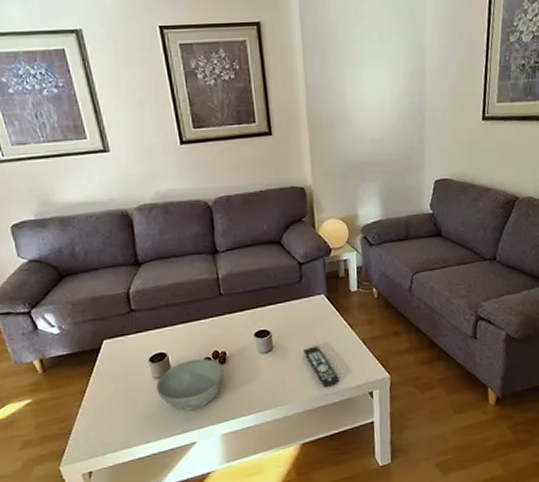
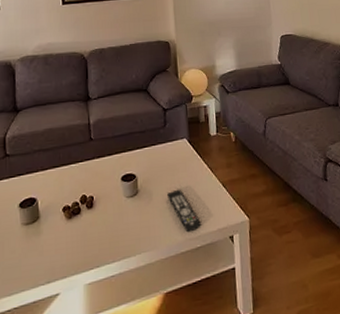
bowl: present [156,358,224,411] -> none [24,203,91,259]

